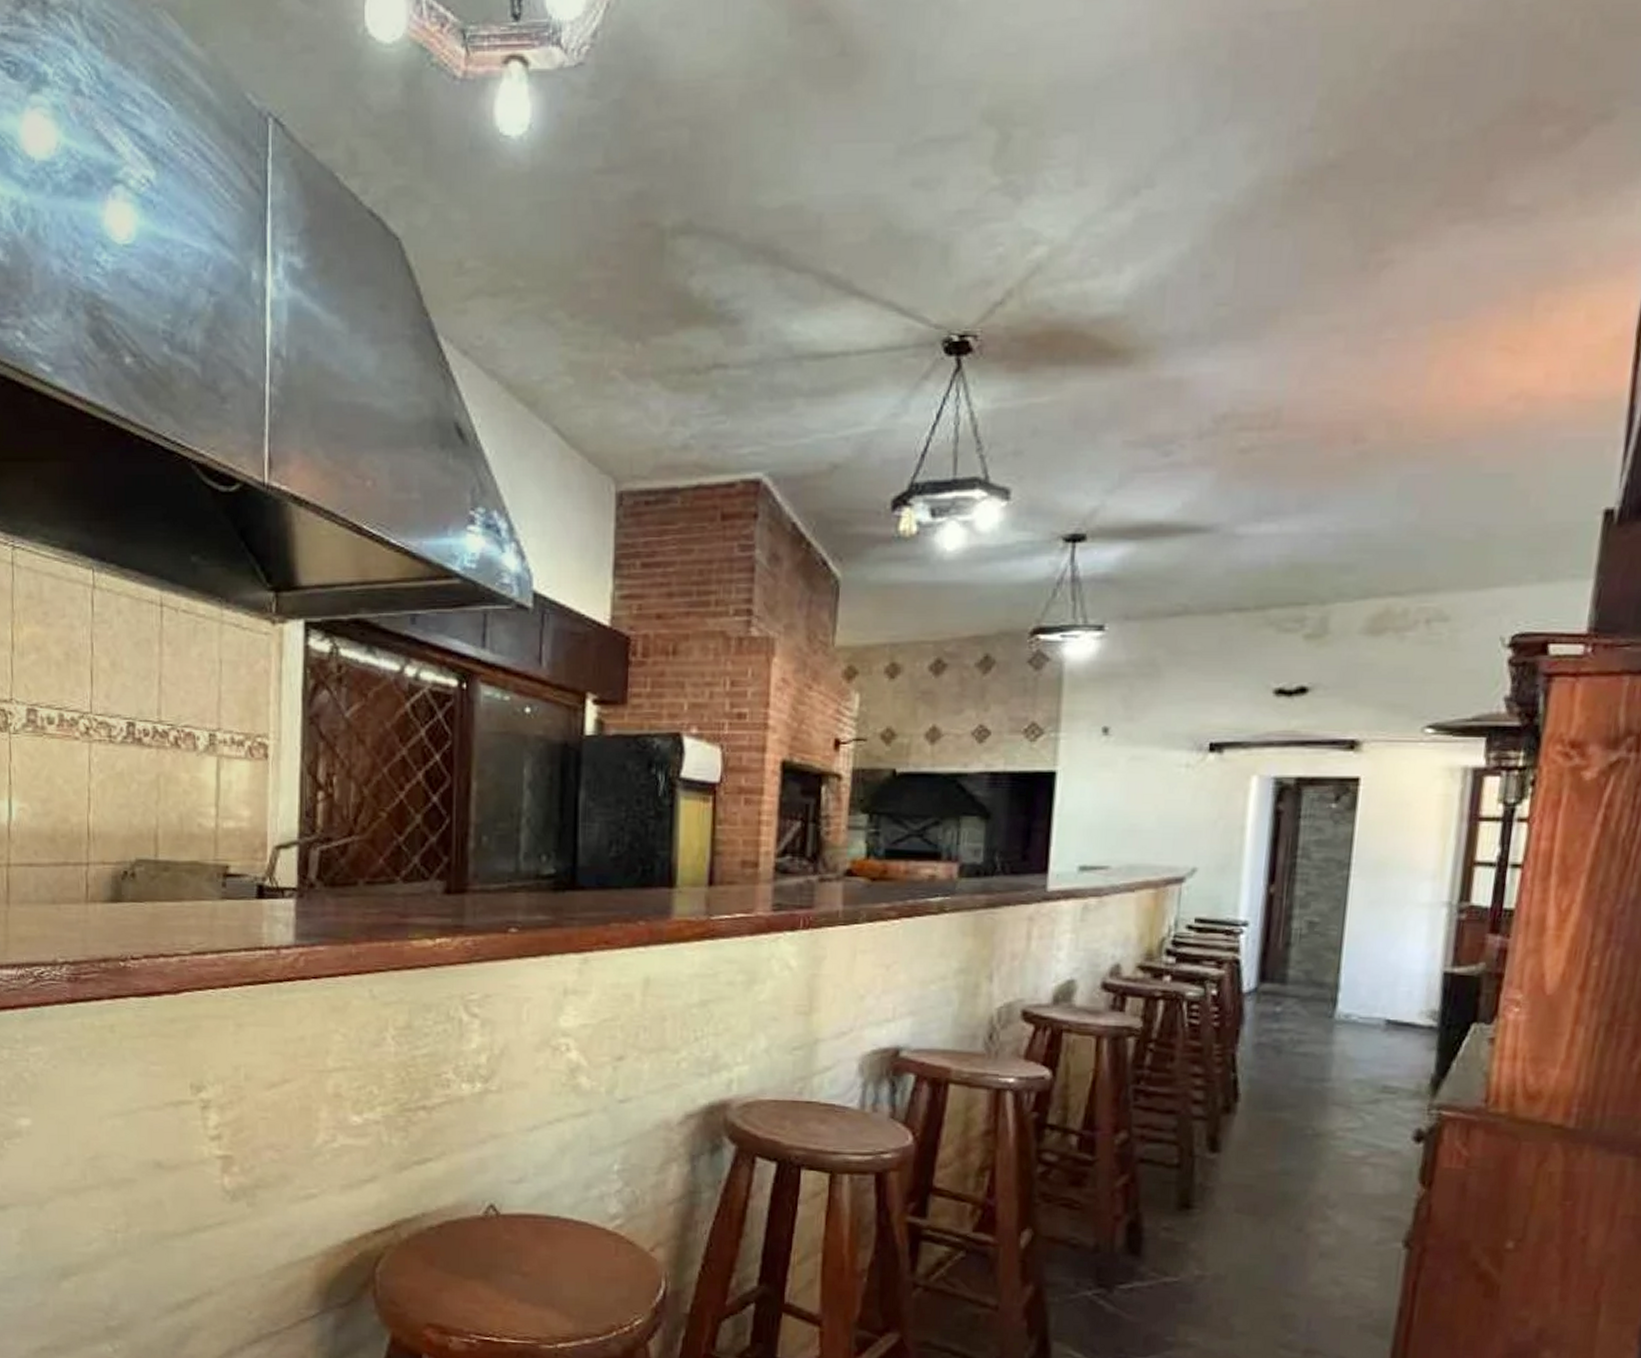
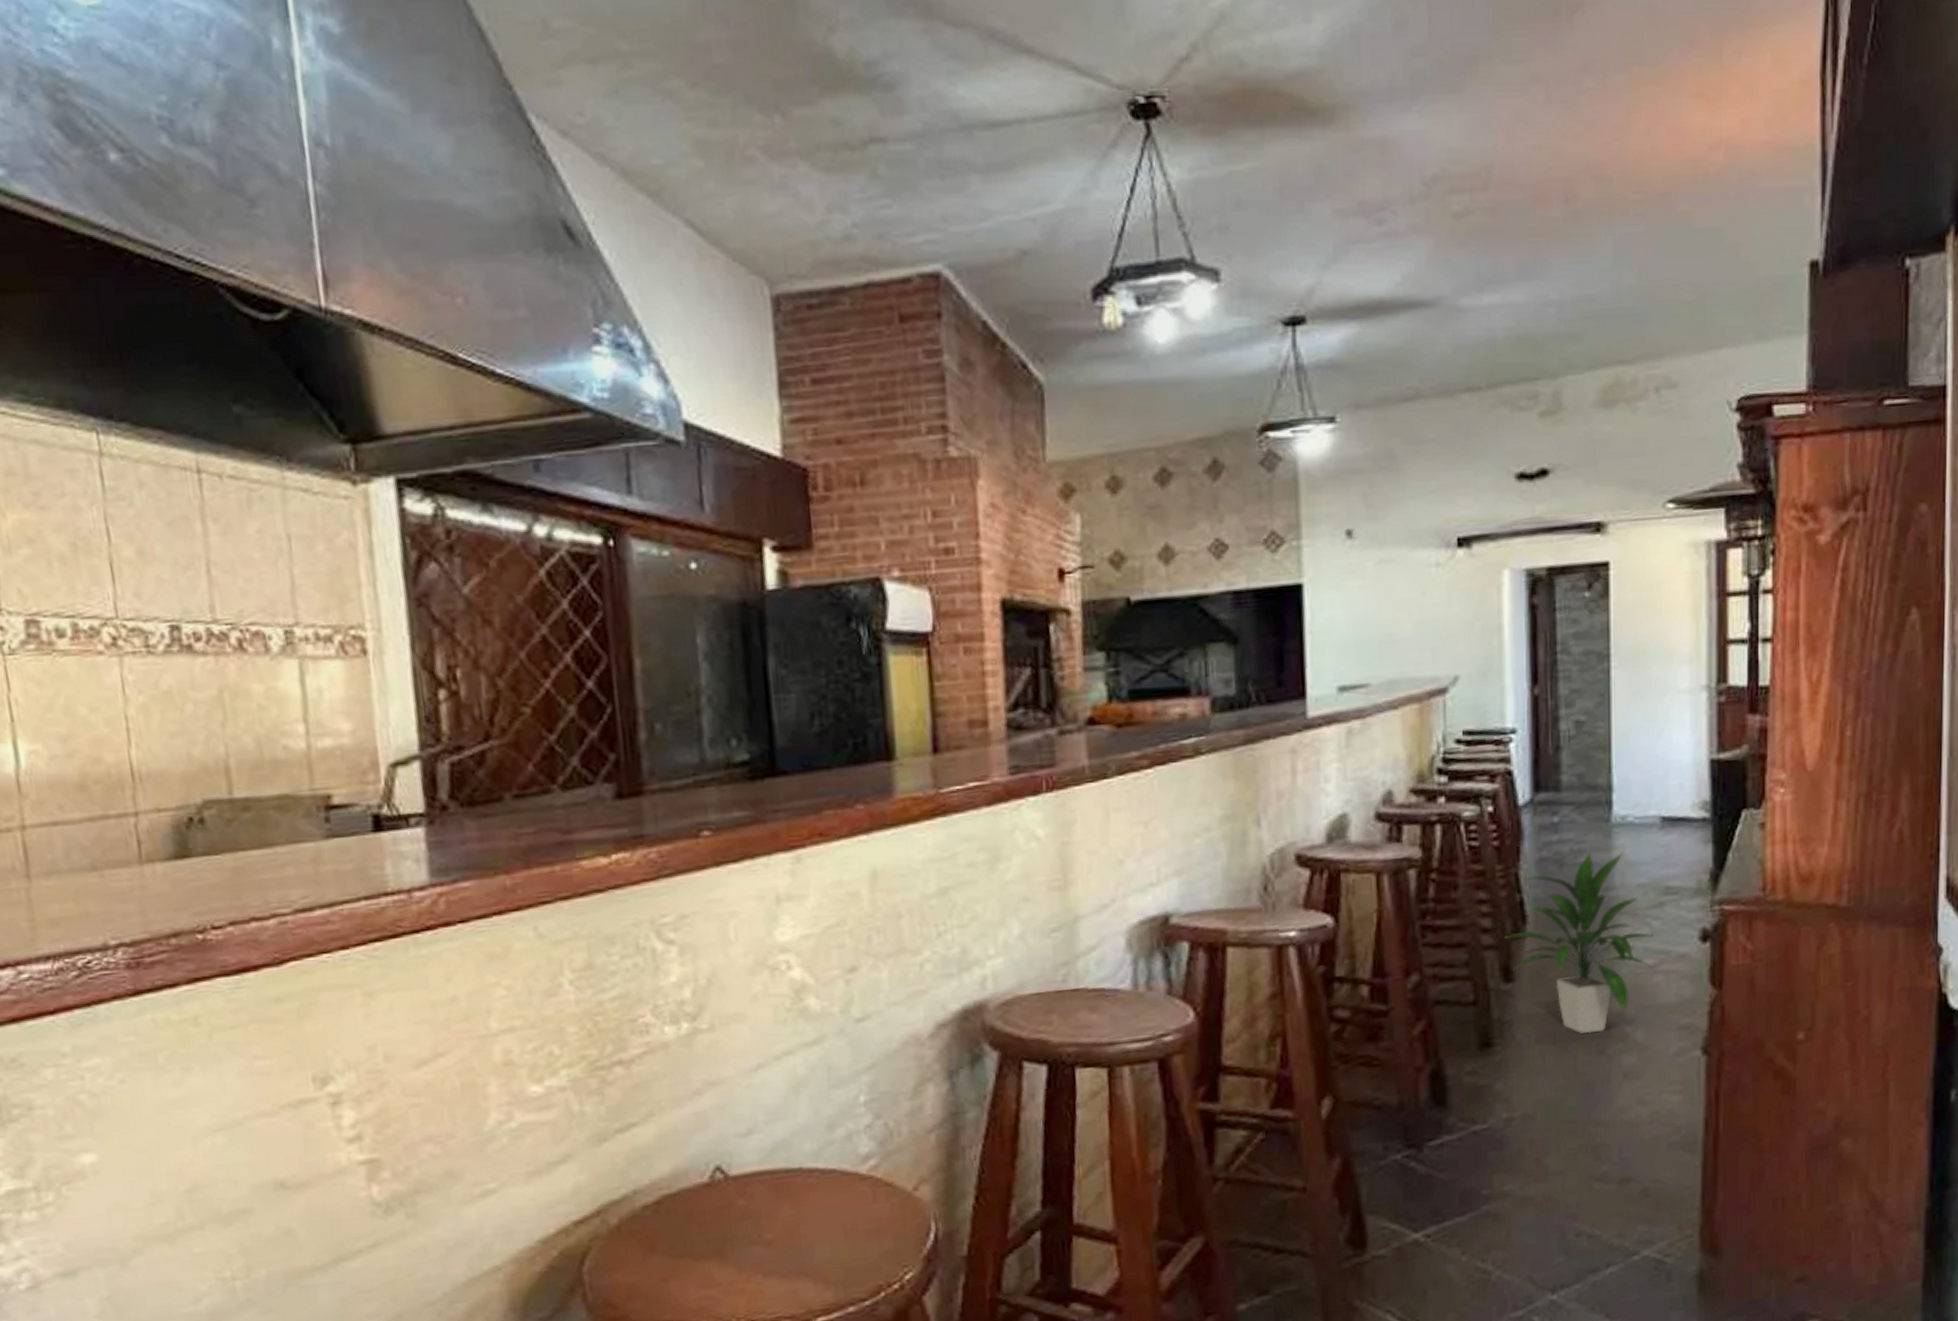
indoor plant: none [1215,1042,1366,1211] -> present [1504,851,1654,1034]

